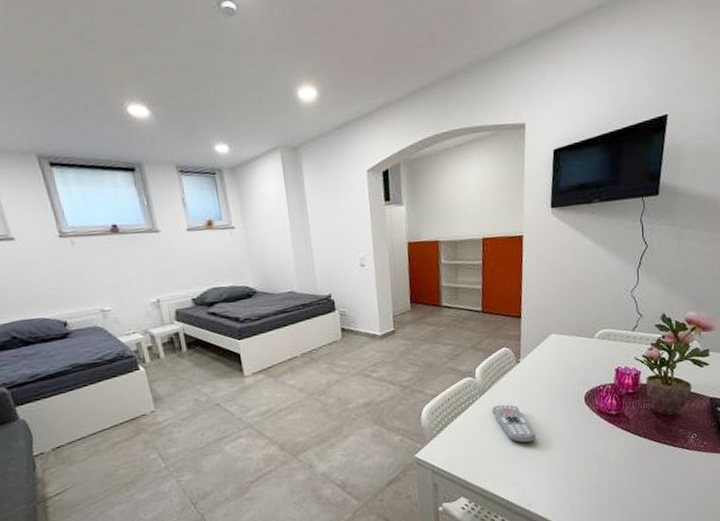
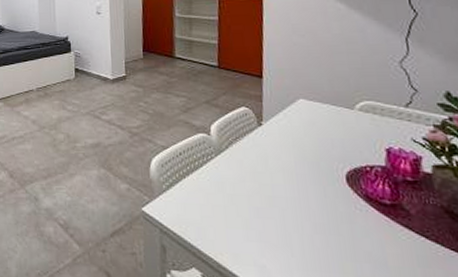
remote control: present [492,404,536,443] -> none [229,169,284,220]

